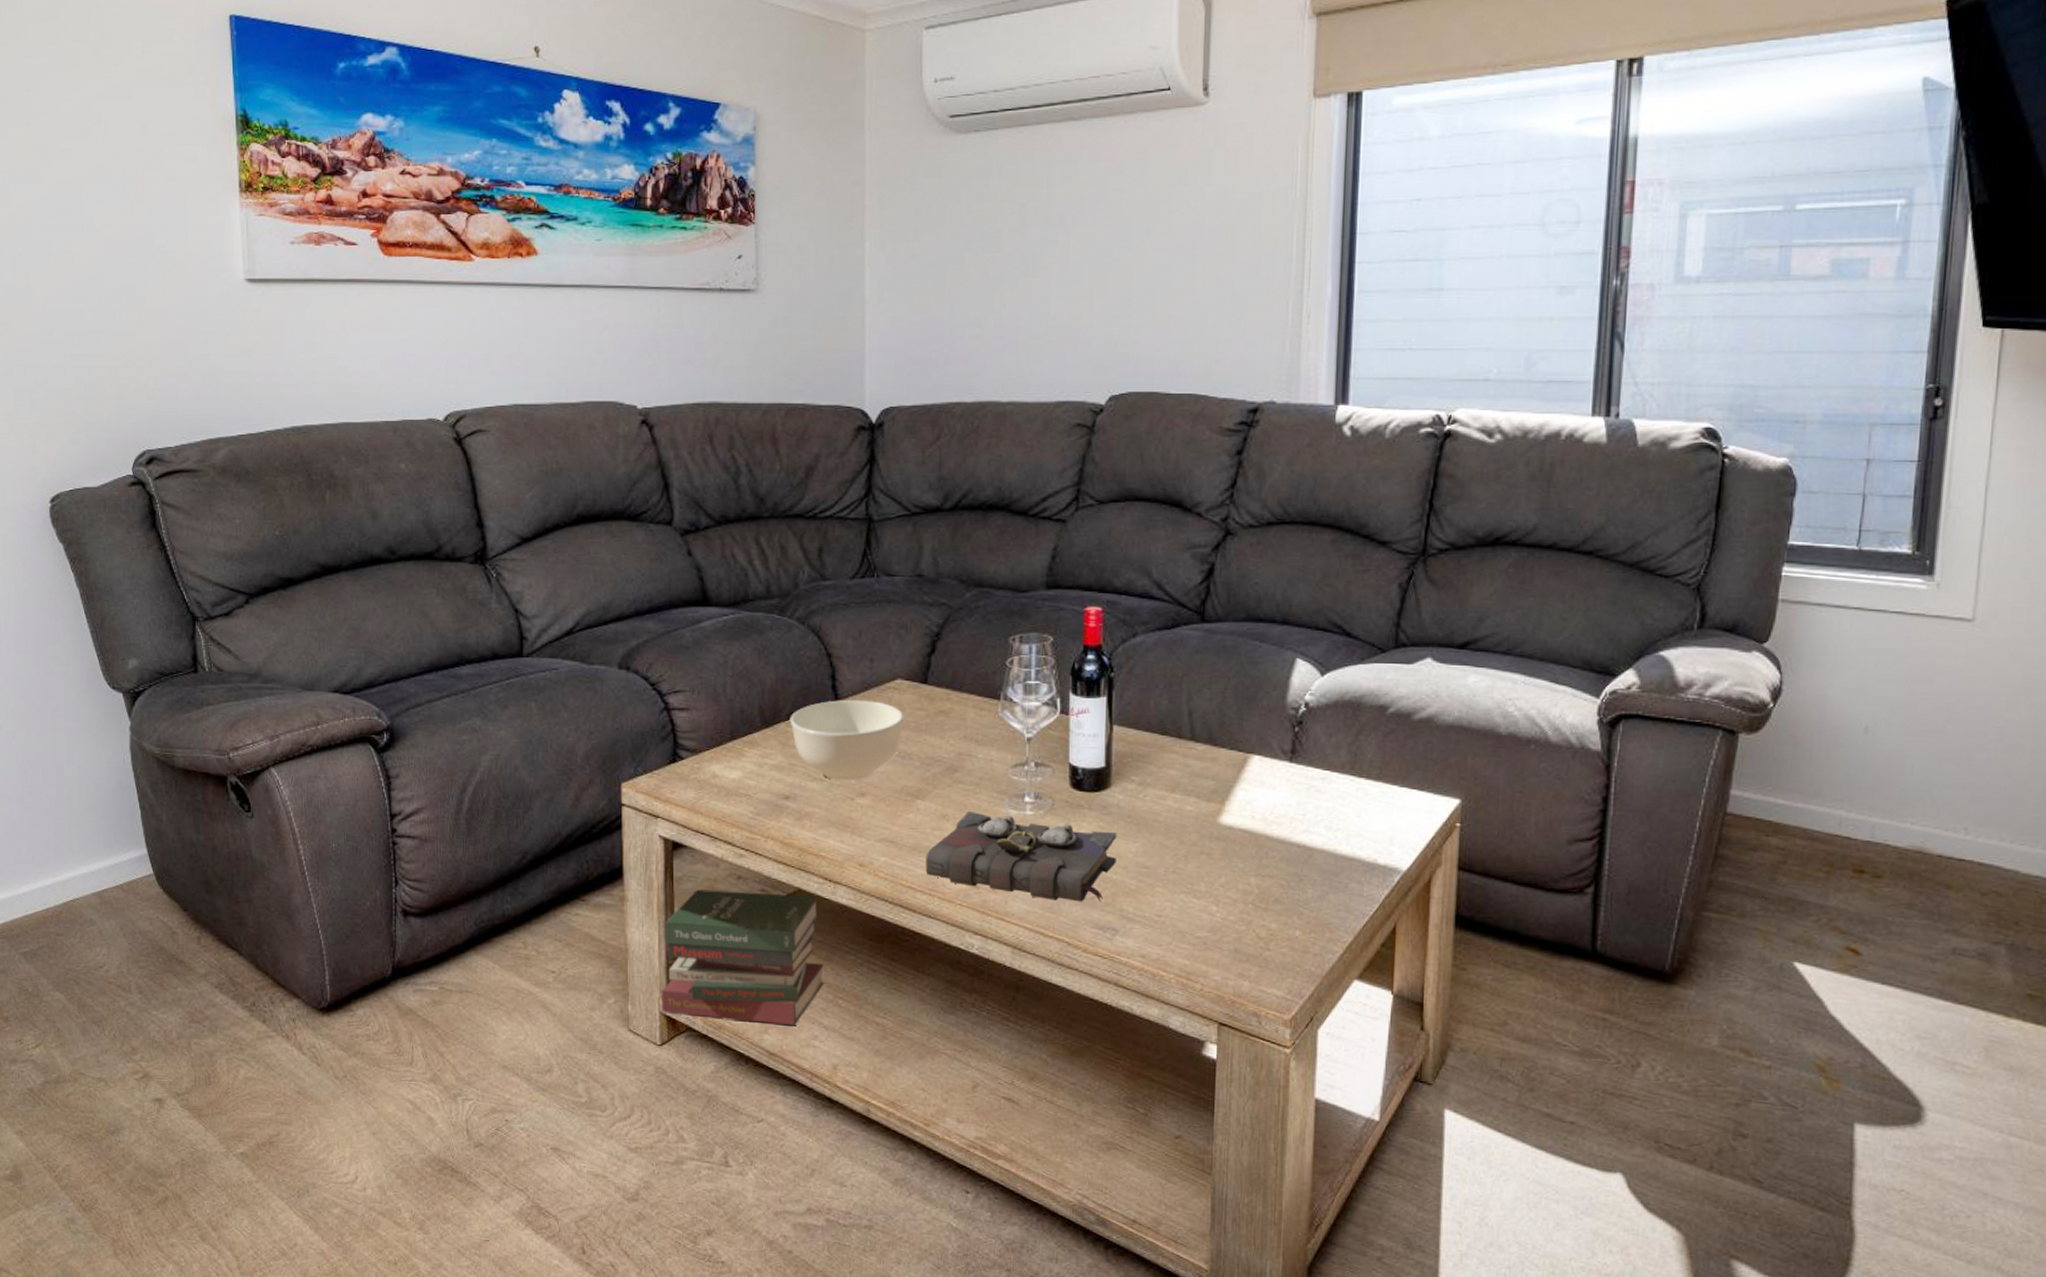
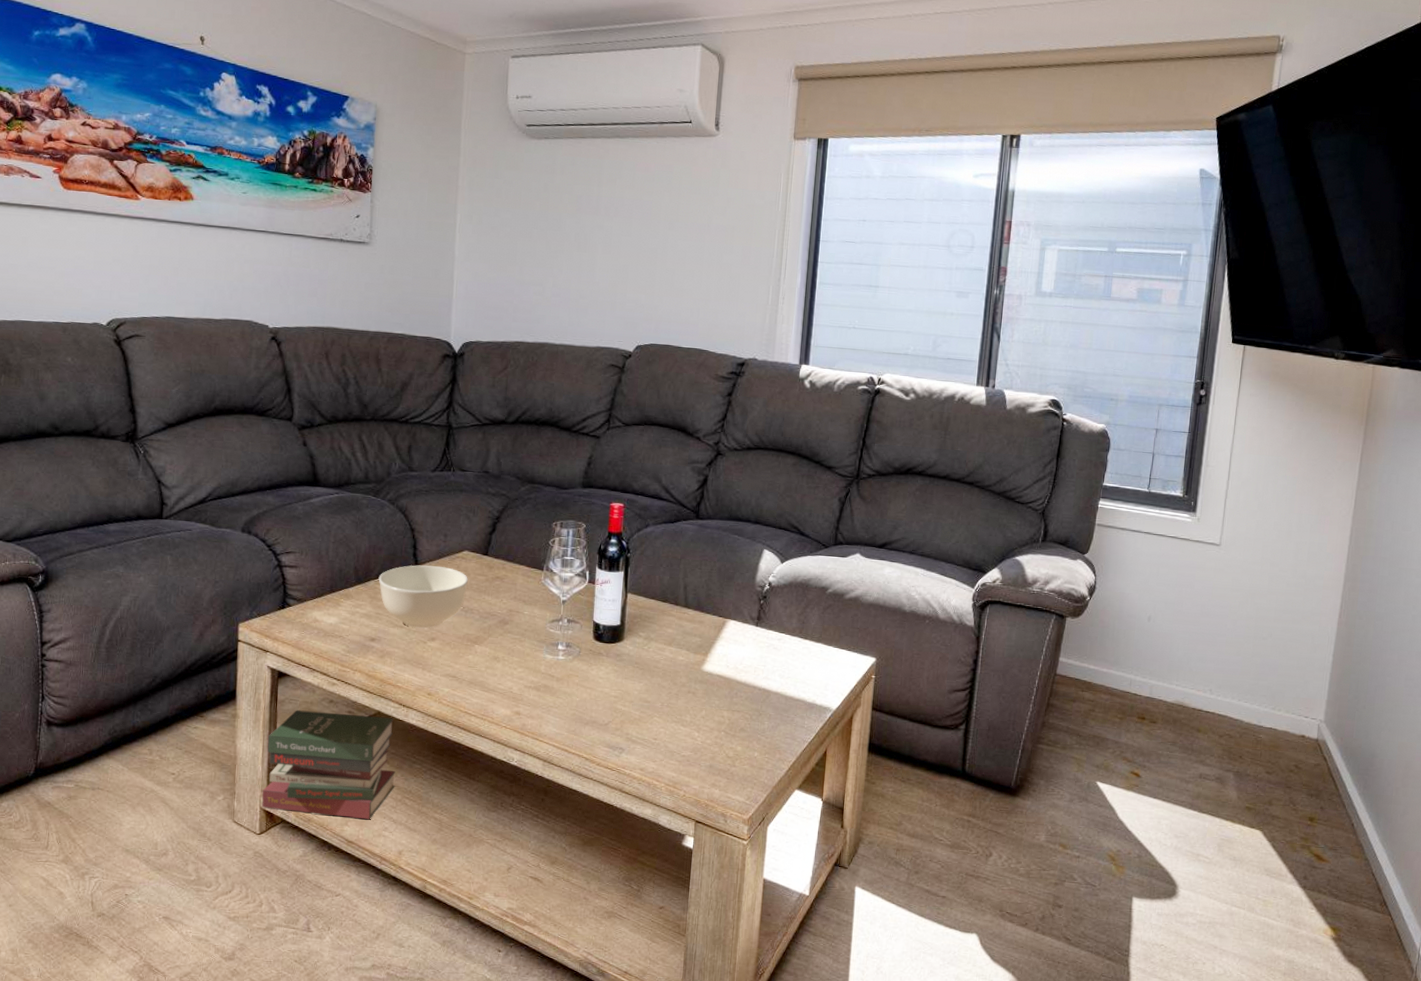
book: present [925,810,1117,903] -> none [479,654,627,728]

